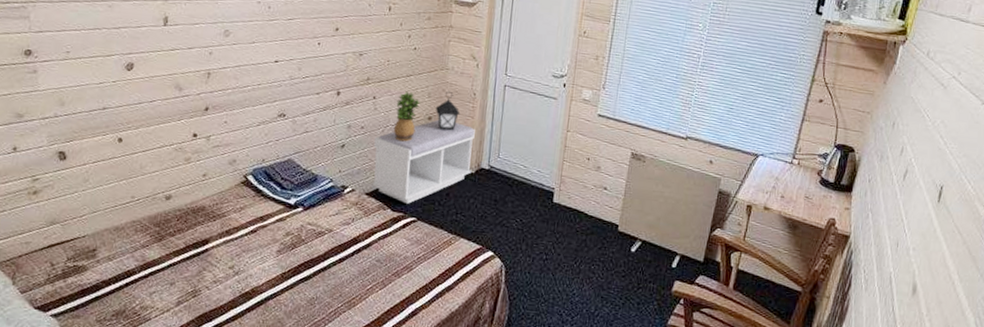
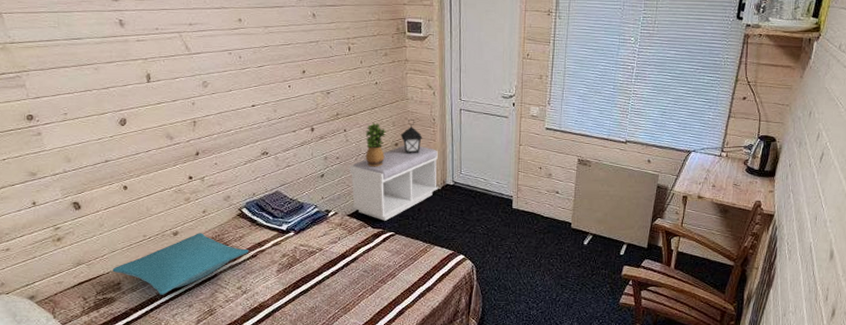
pillow: none [89,199,248,268] -> present [112,233,248,295]

